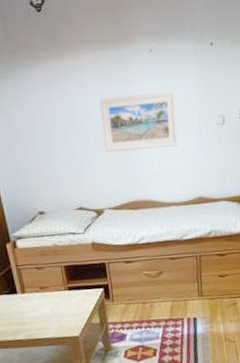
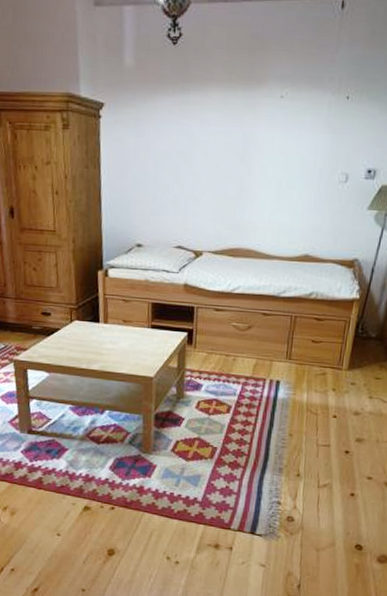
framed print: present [99,92,179,152] -> none [215,138,300,198]

